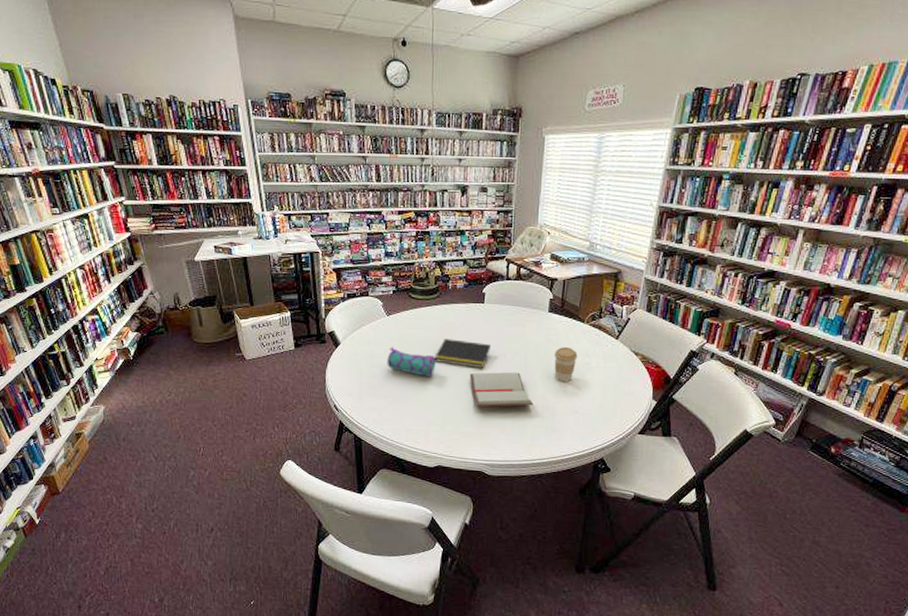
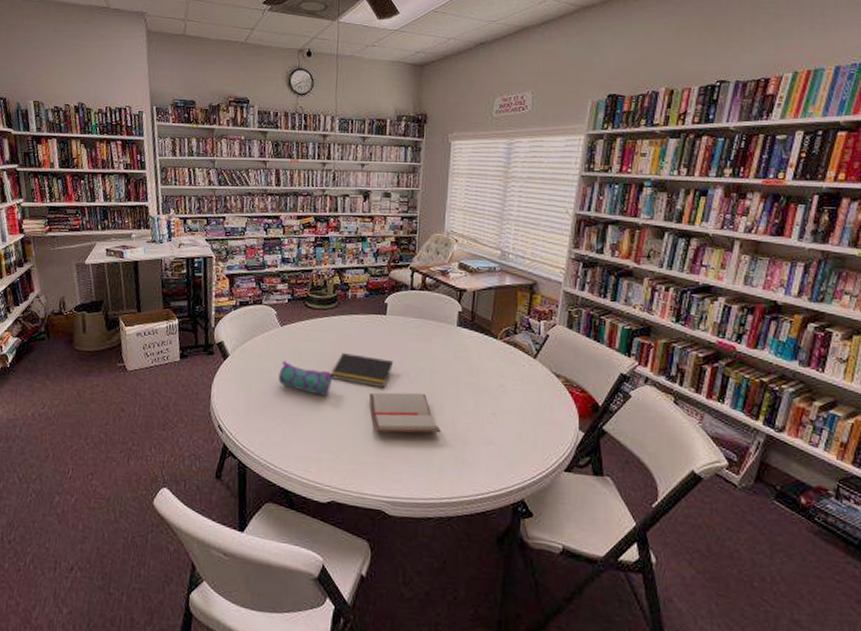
coffee cup: present [553,346,578,383] -> none [463,365,491,407]

